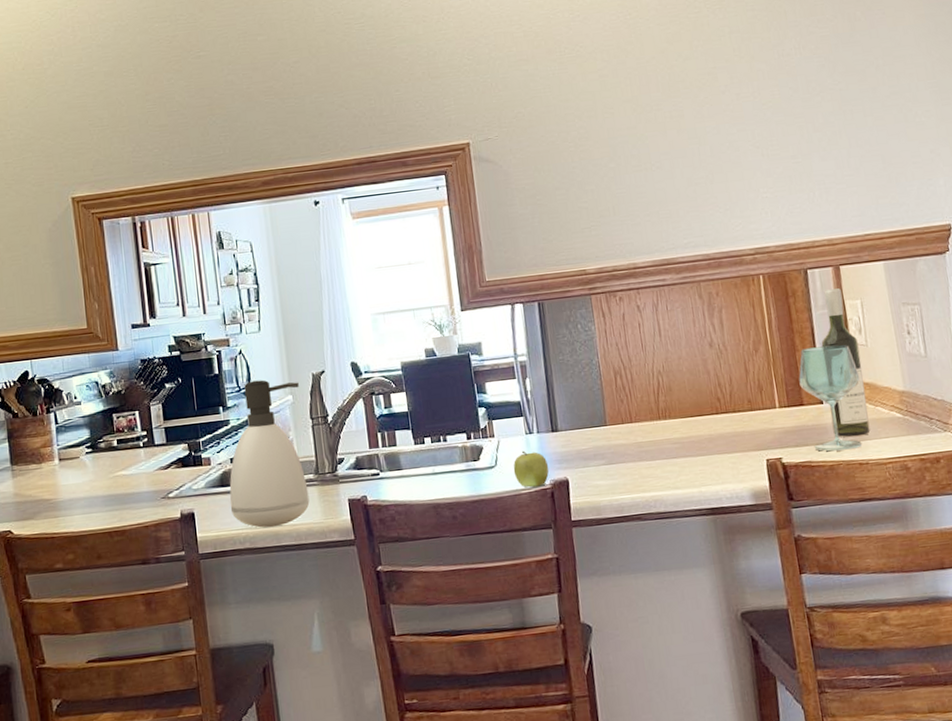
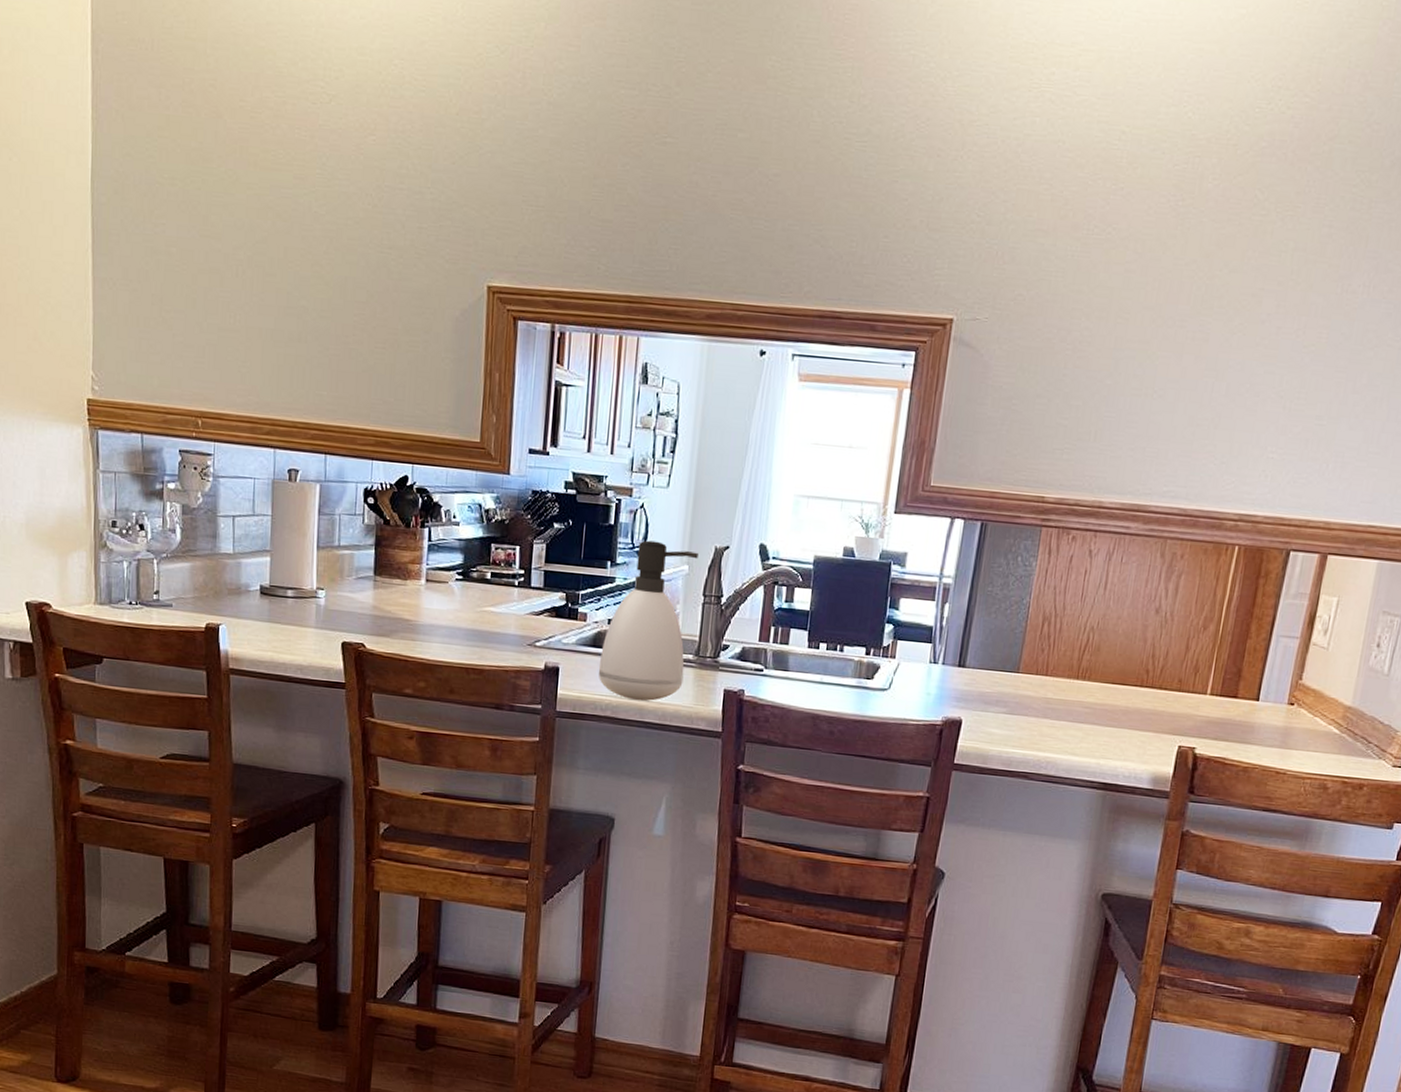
fruit: present [513,450,549,488] -> none [906,679,945,722]
wine glass: present [798,344,863,452] -> none [1233,637,1309,756]
bottle: present [821,288,871,438] -> none [1259,578,1321,745]

